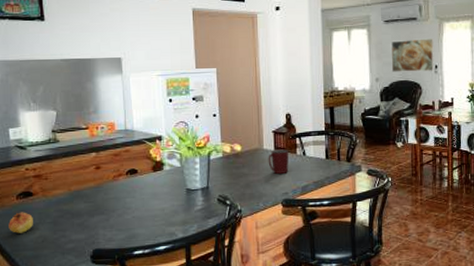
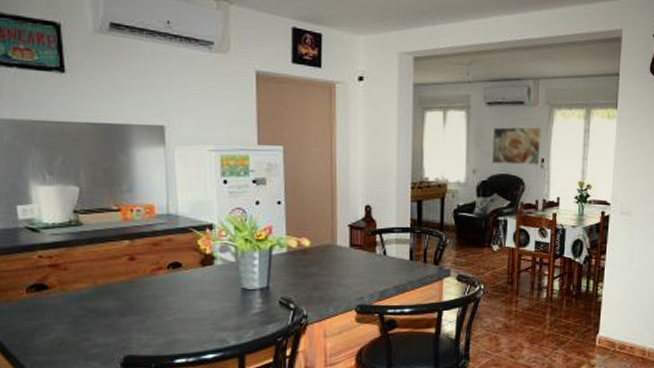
fruit: present [9,212,33,233] -> none [16,308,48,334]
mug: present [268,149,290,174] -> none [341,247,367,275]

